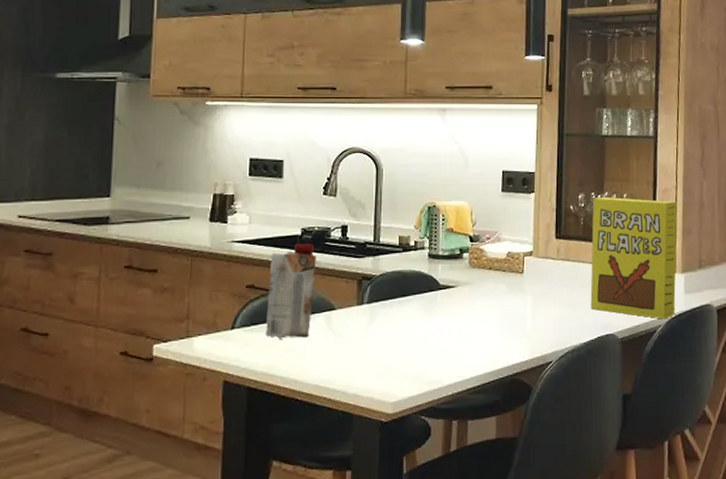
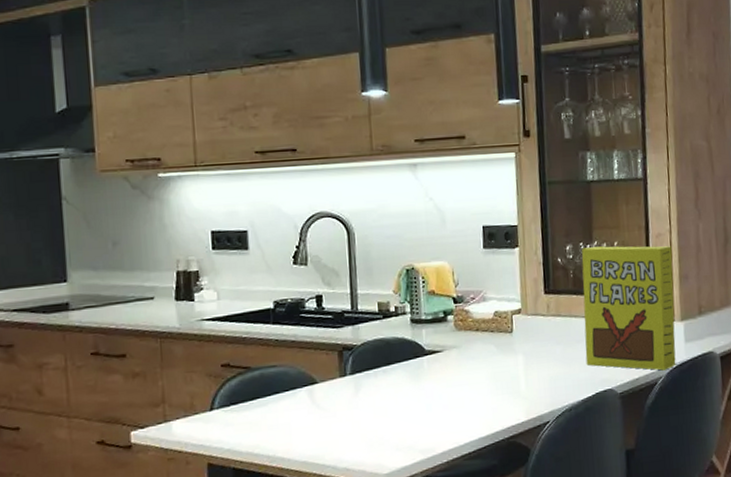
juice carton: present [266,243,316,339] -> none [244,316,293,417]

